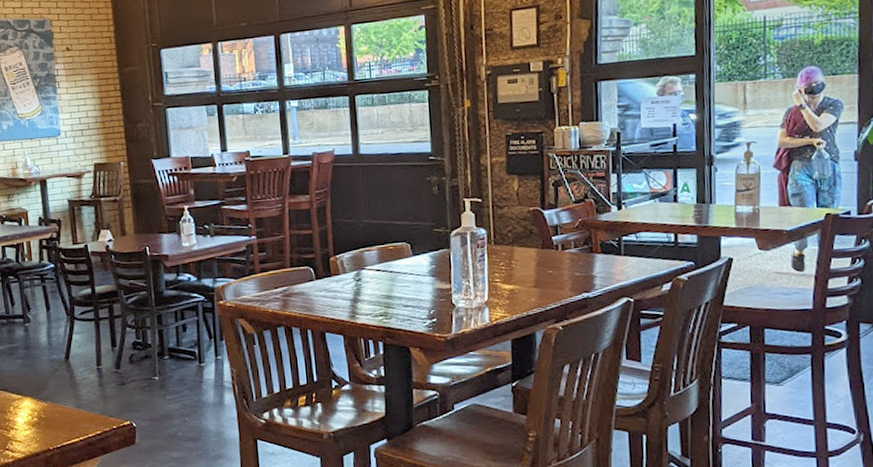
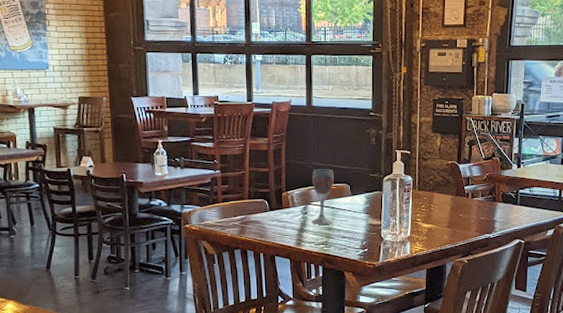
cup: none [364,226,392,293] -> present [311,169,334,225]

